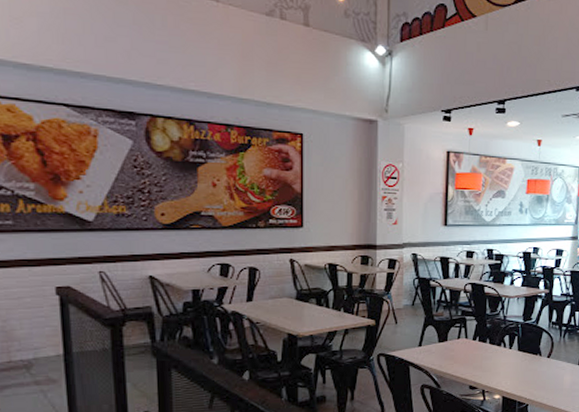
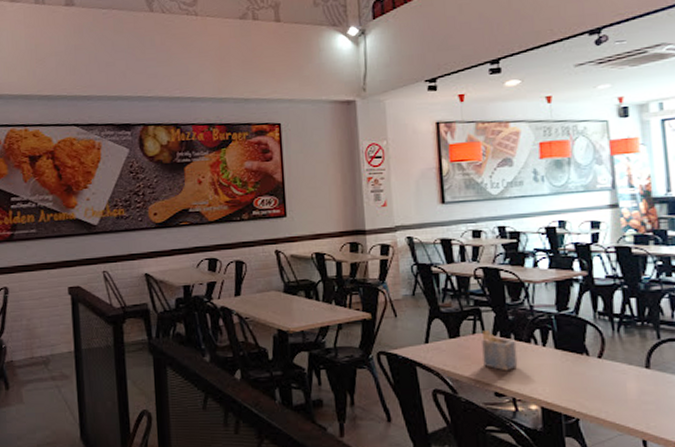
napkin holder: none [463,334,490,369] -> present [482,329,518,371]

